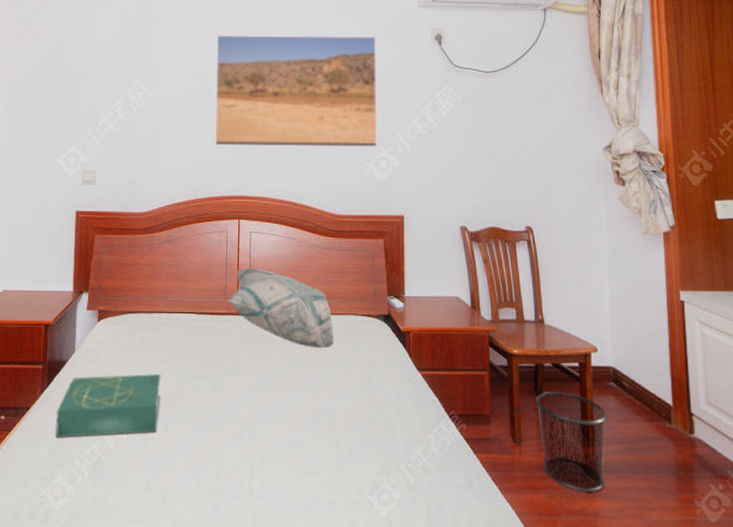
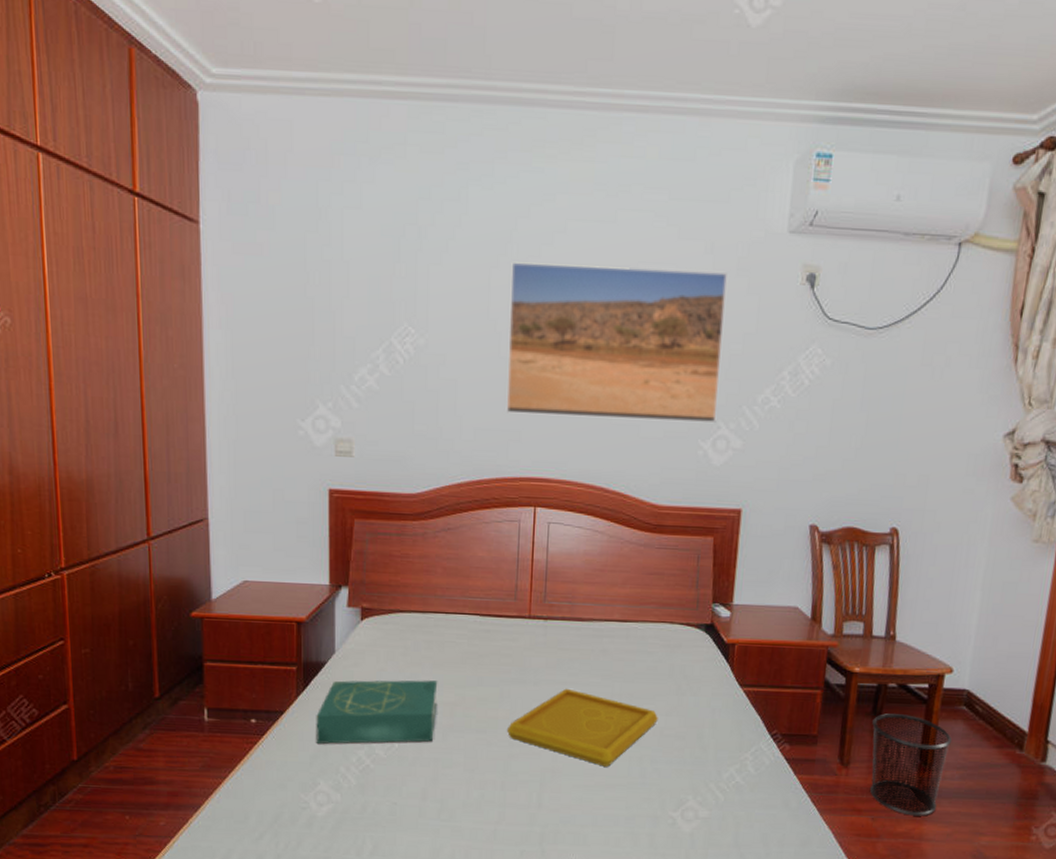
serving tray: none [220,377,350,452] -> present [506,688,658,767]
decorative pillow: present [228,269,335,349] -> none [518,566,645,659]

